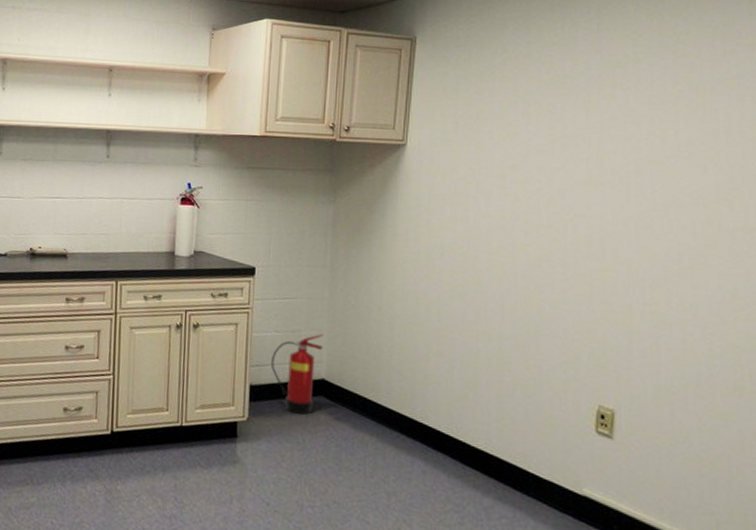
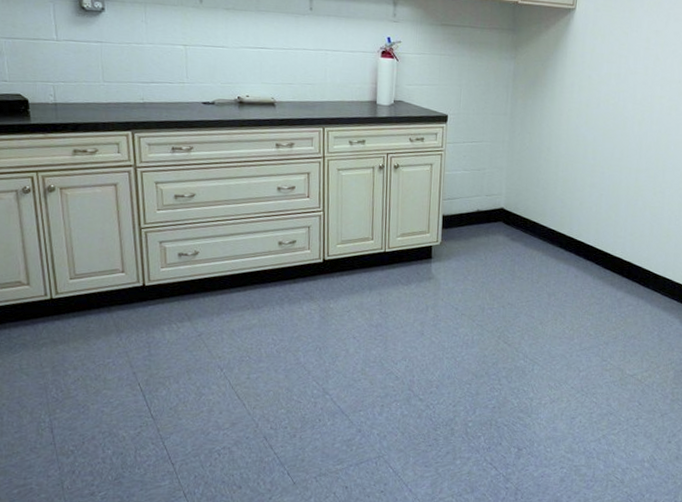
fire extinguisher: present [271,334,323,415] -> none [460,171,503,237]

